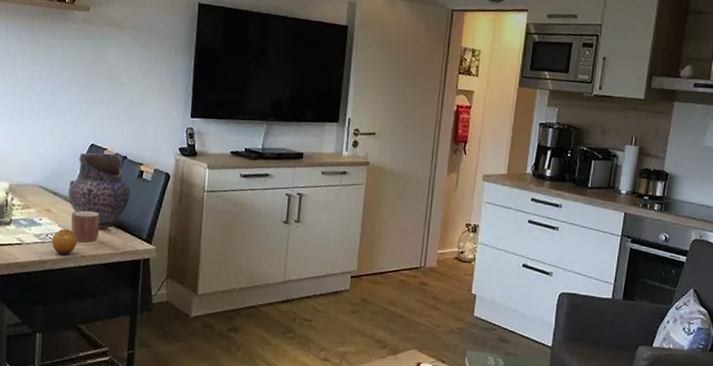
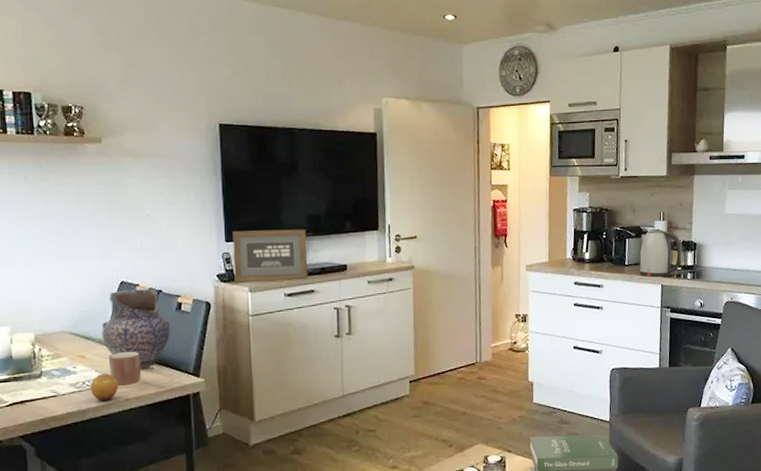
picture frame: none [195,108,269,163] -> present [232,229,309,283]
kettle: none [602,153,653,206] -> present [639,228,683,278]

